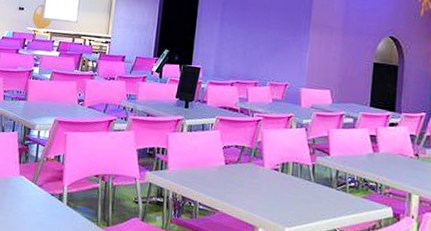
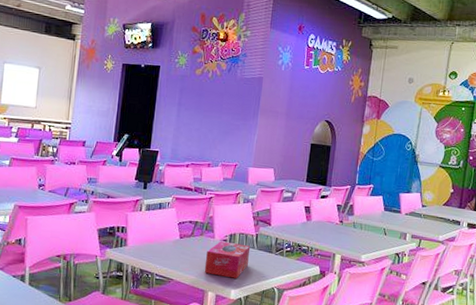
tissue box: none [253,170,307,215] -> present [204,241,251,279]

